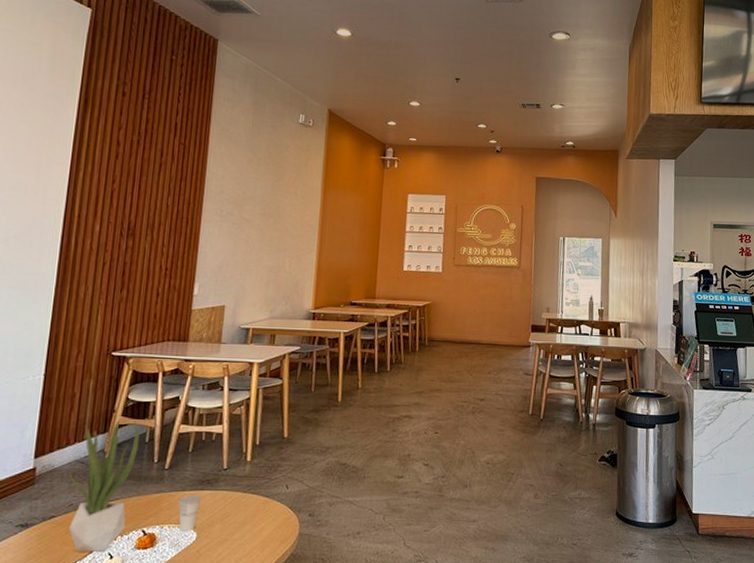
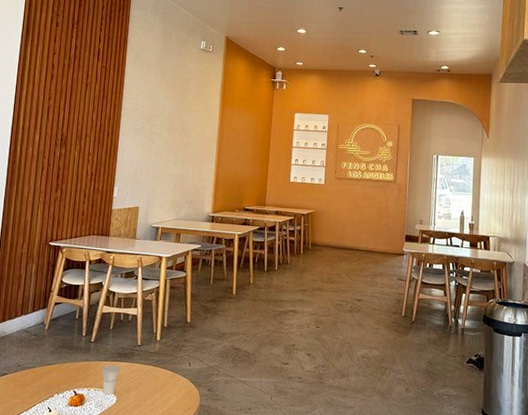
potted plant: present [68,419,140,552] -> none [17,298,72,406]

